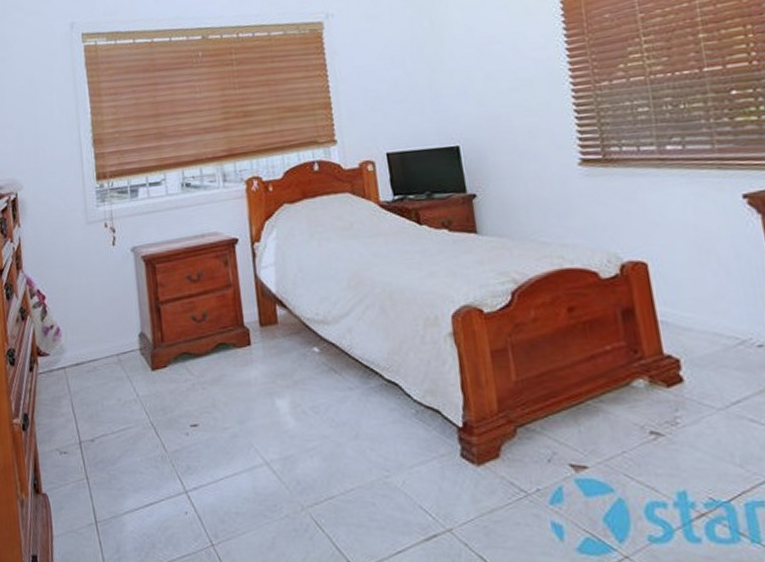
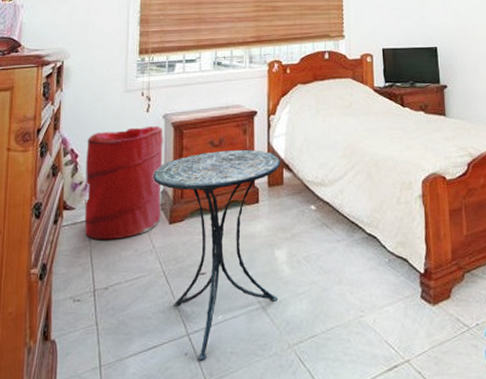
laundry hamper: none [52,260,142,389] -> present [84,125,163,241]
side table: none [128,284,284,521] -> present [153,150,281,361]

